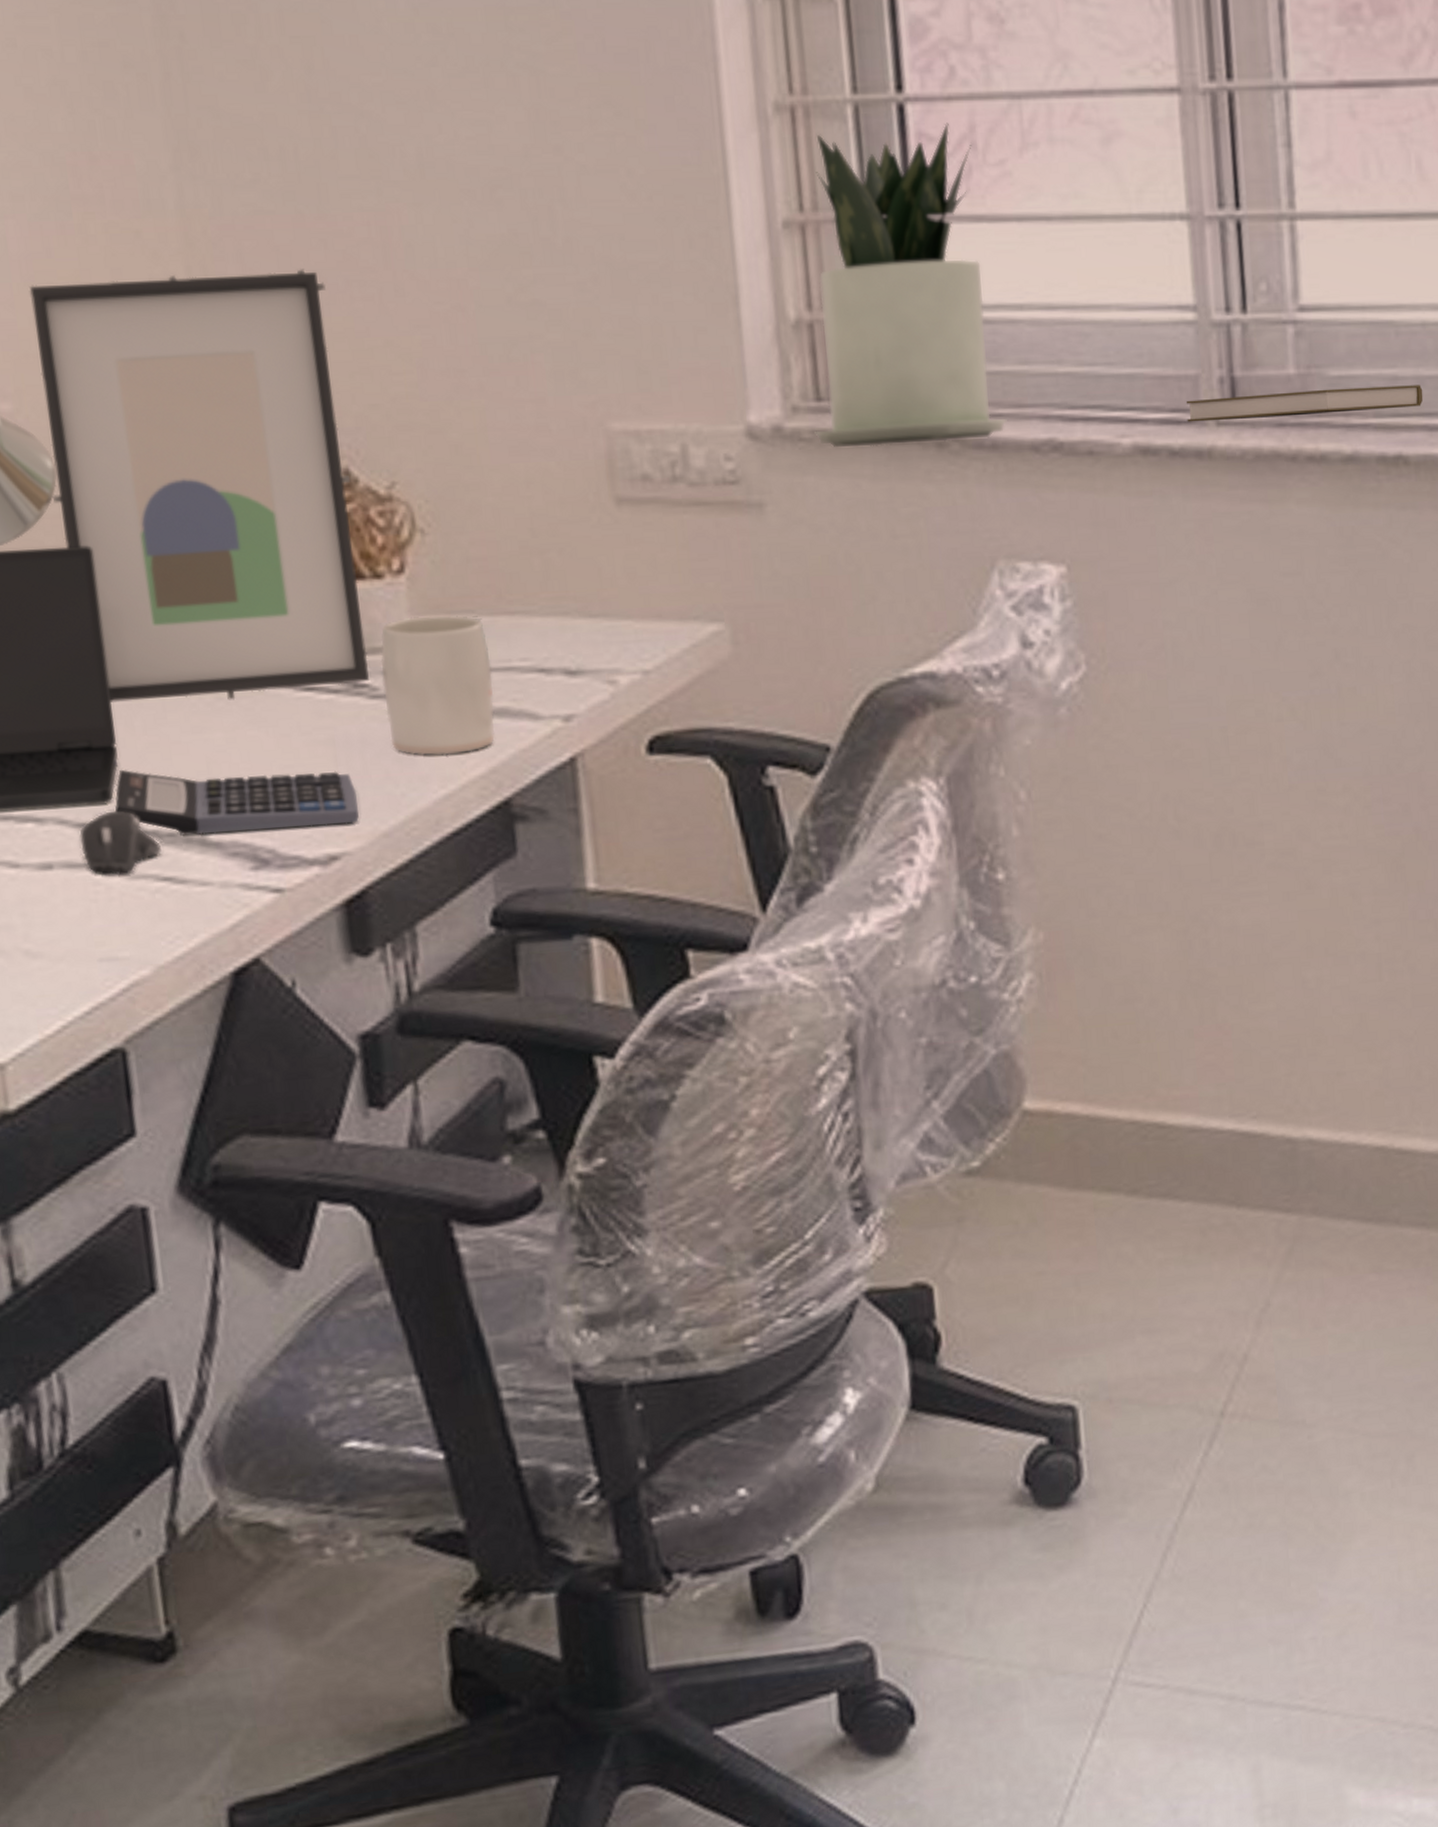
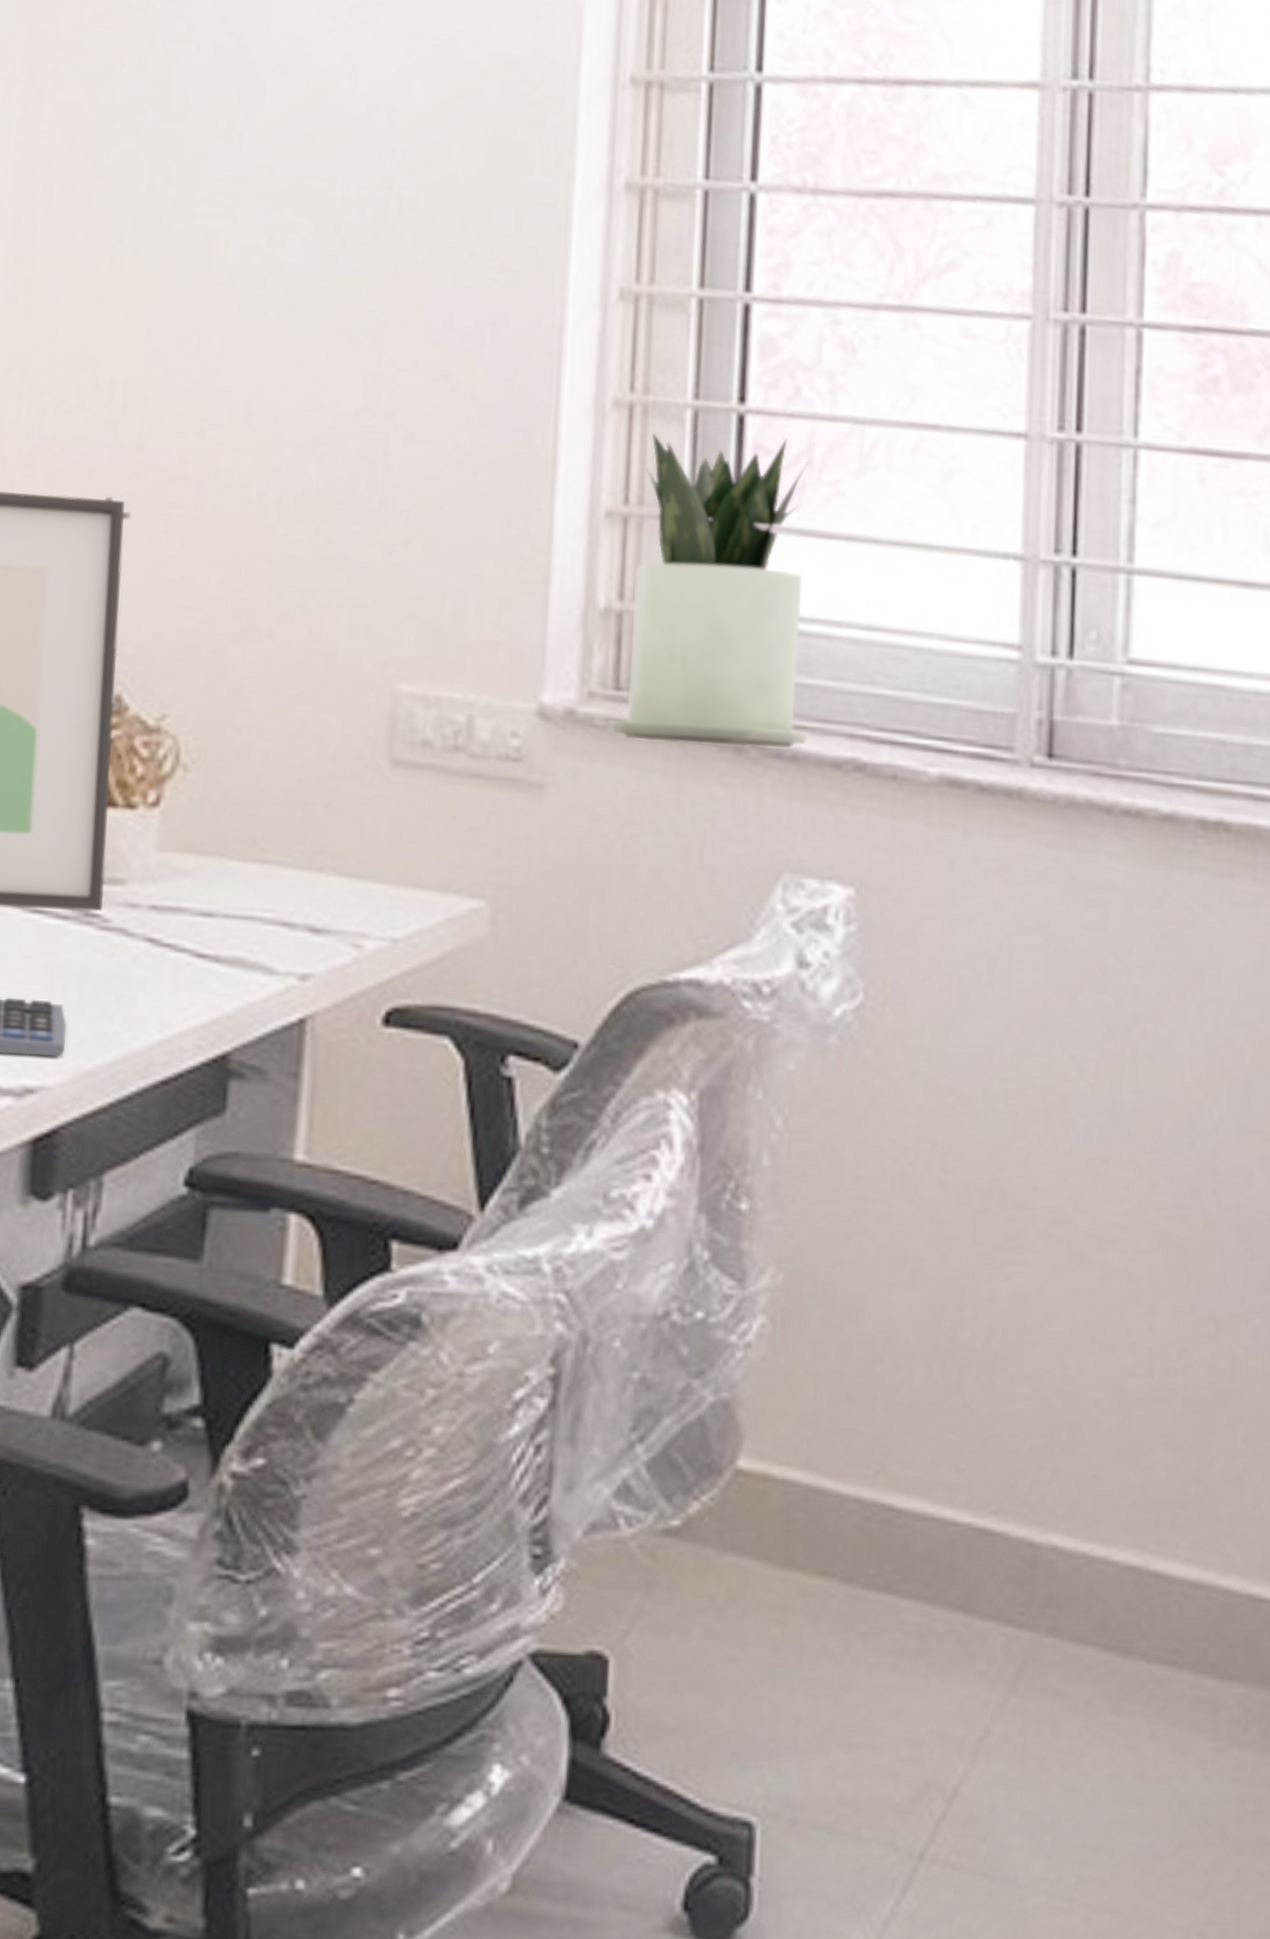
mug: present [380,615,495,755] -> none [113,852,233,999]
book: present [1186,385,1424,422] -> none [999,738,1251,775]

